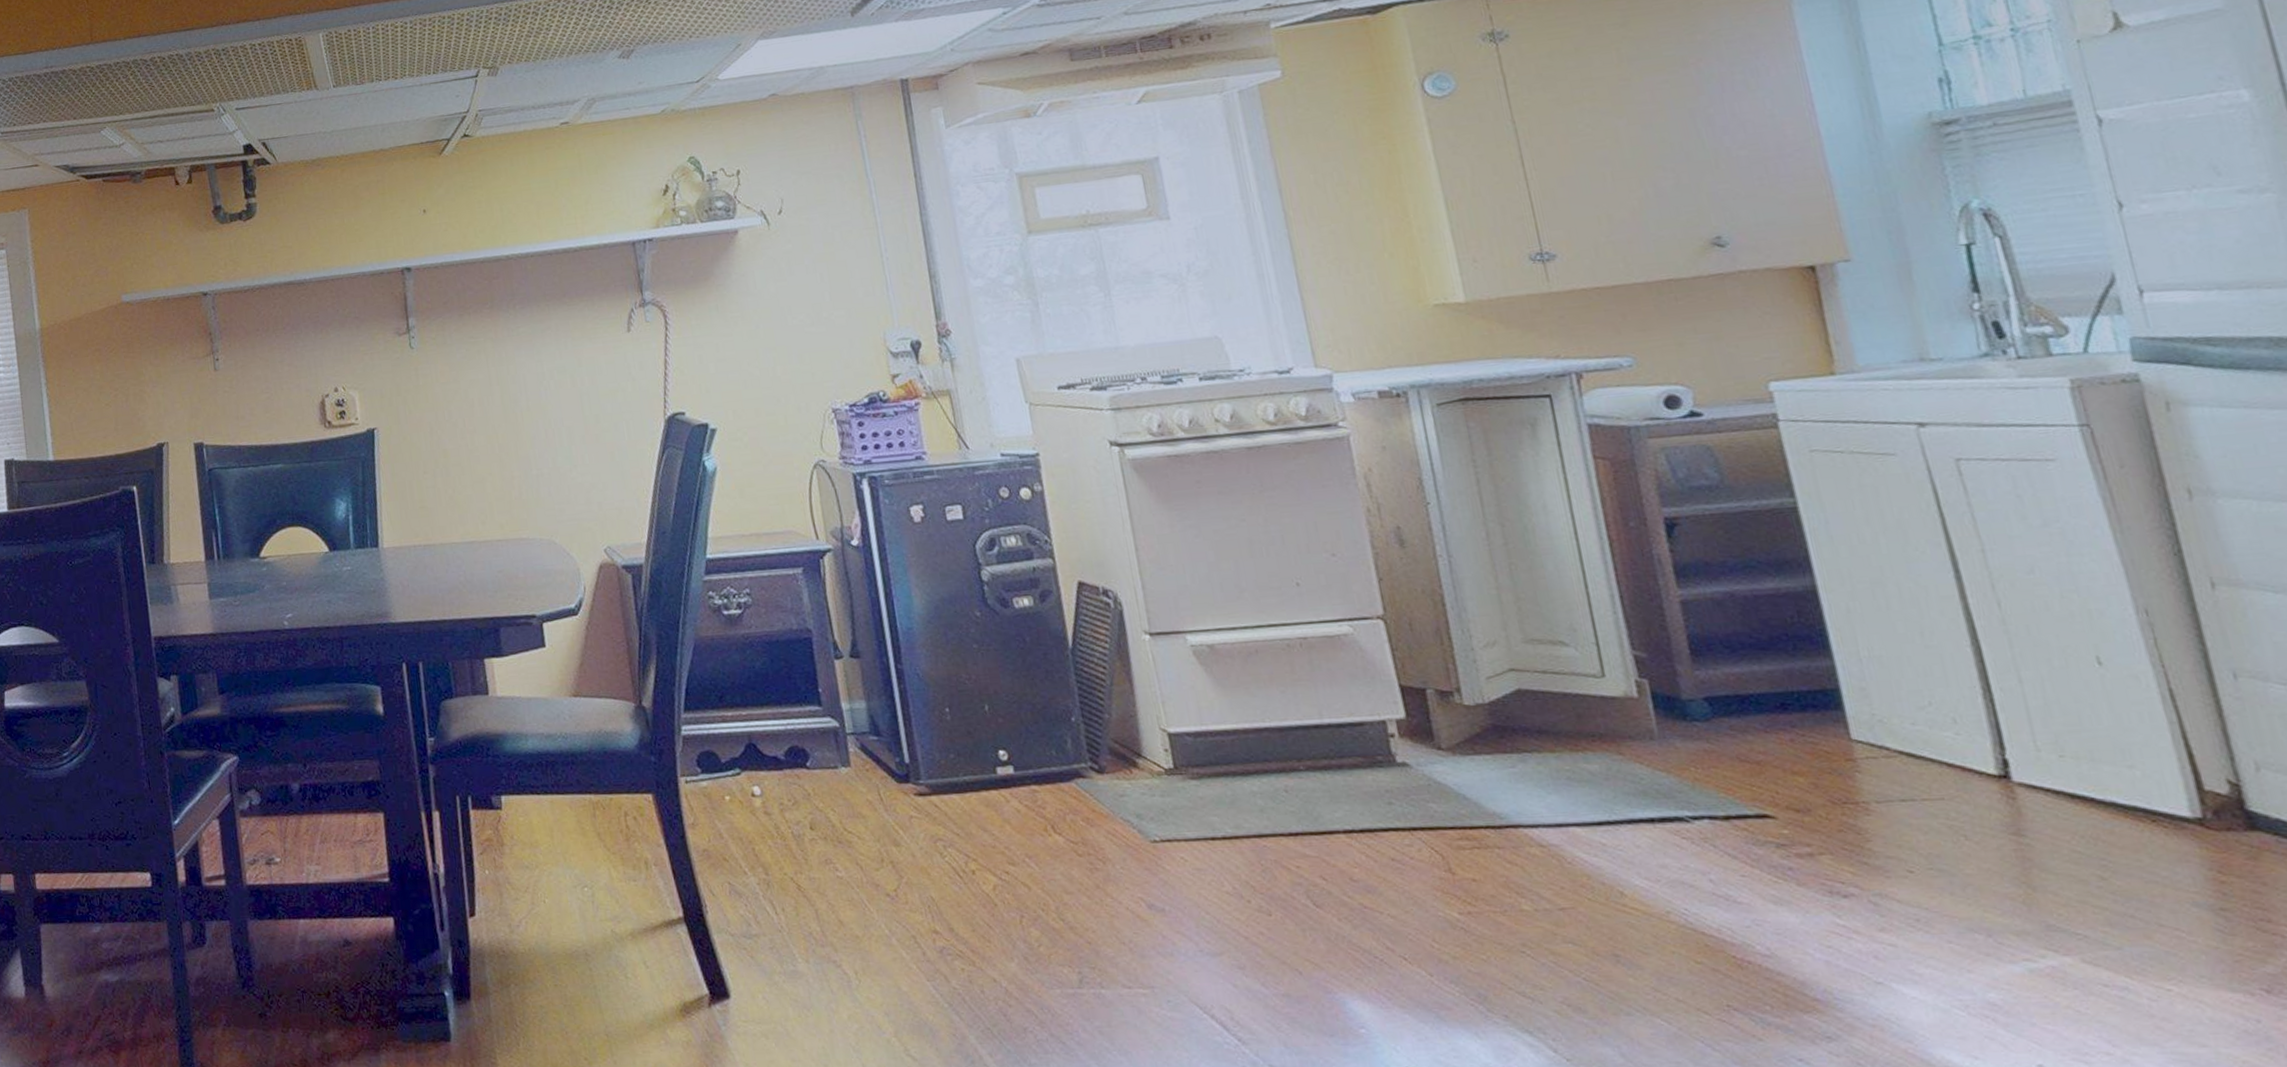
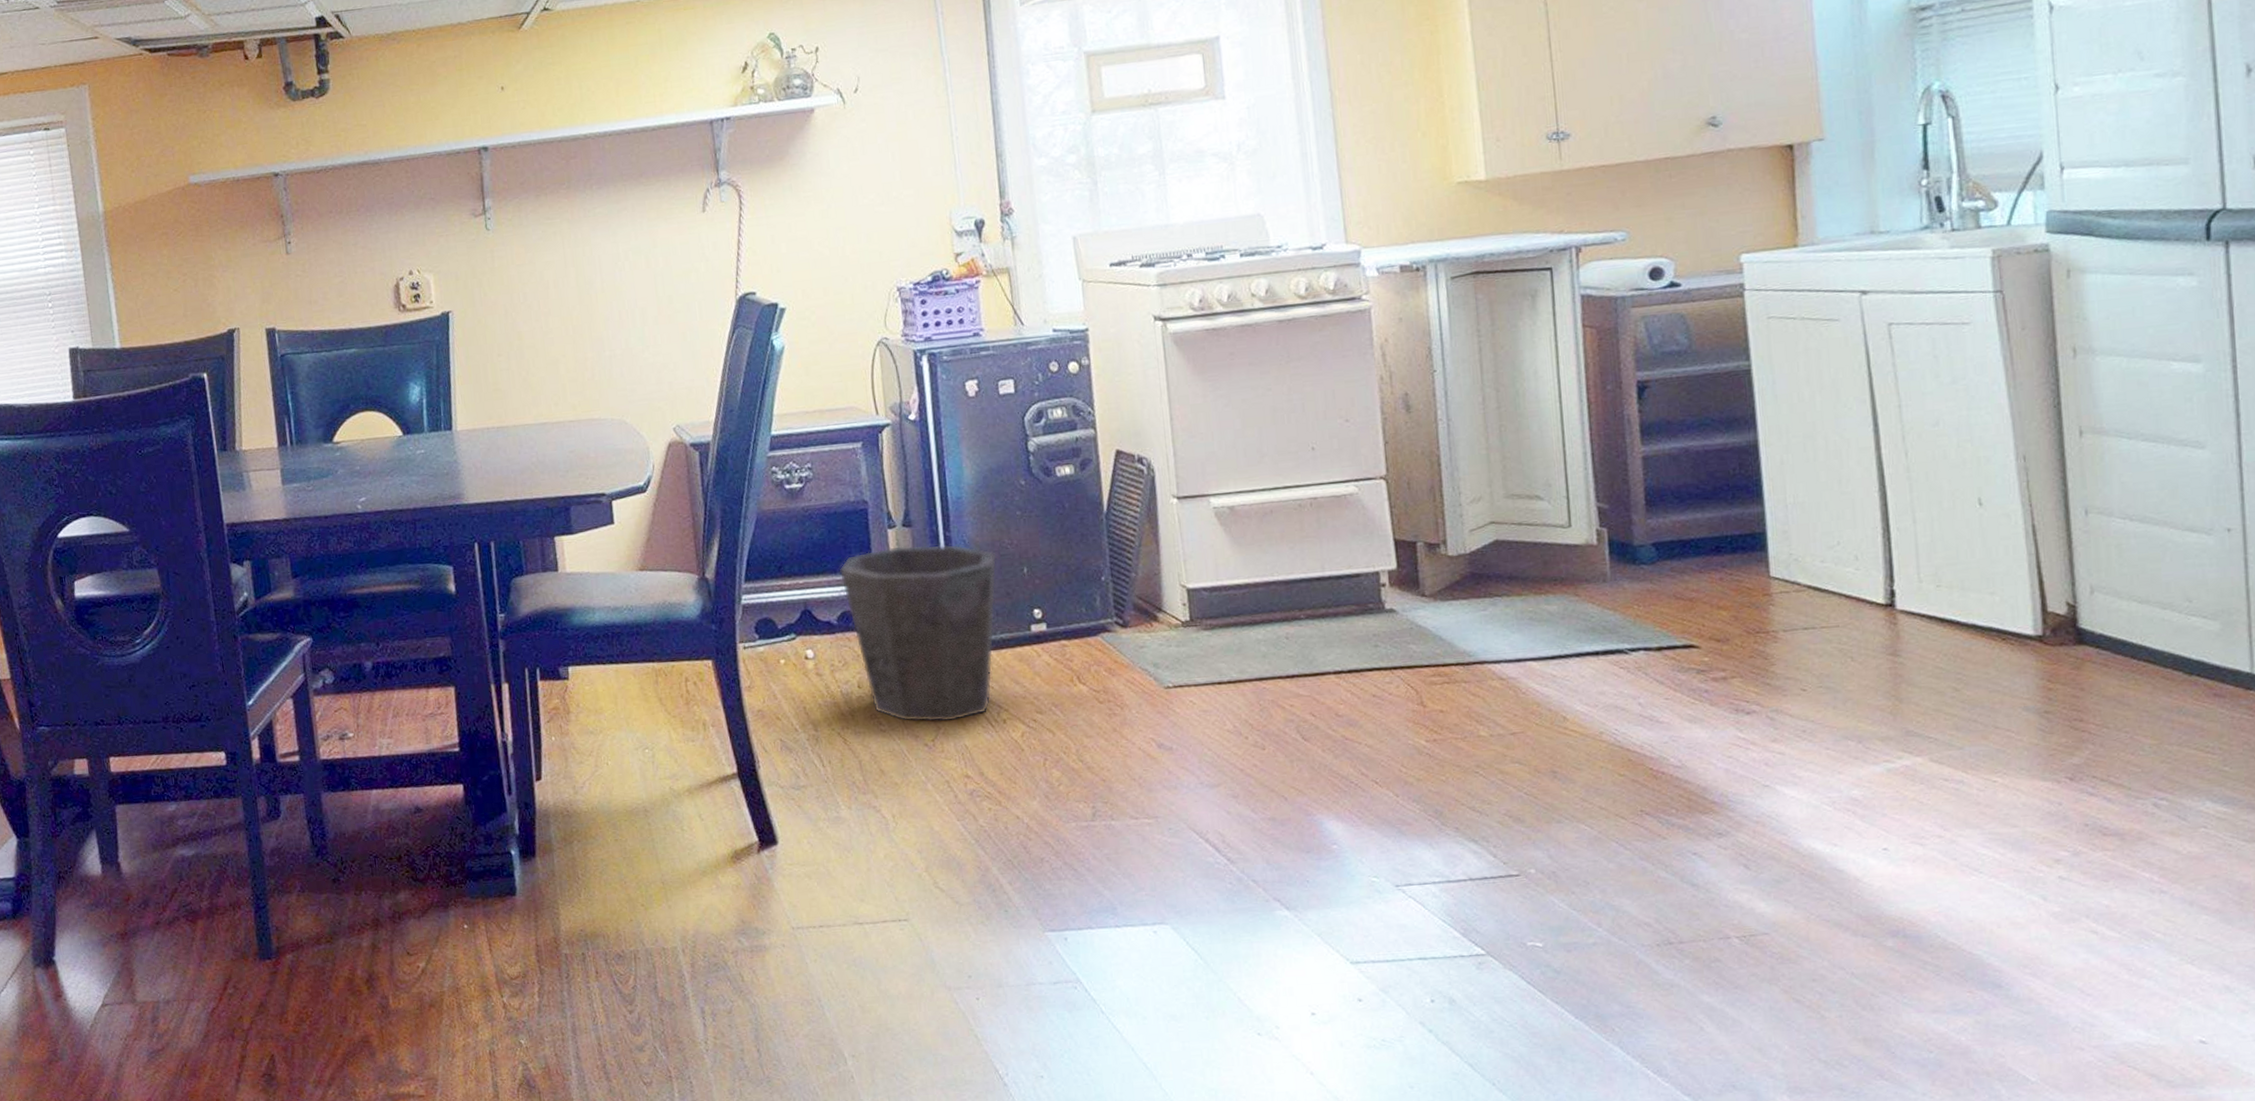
waste bin: none [783,677,958,871] -> present [838,544,997,723]

